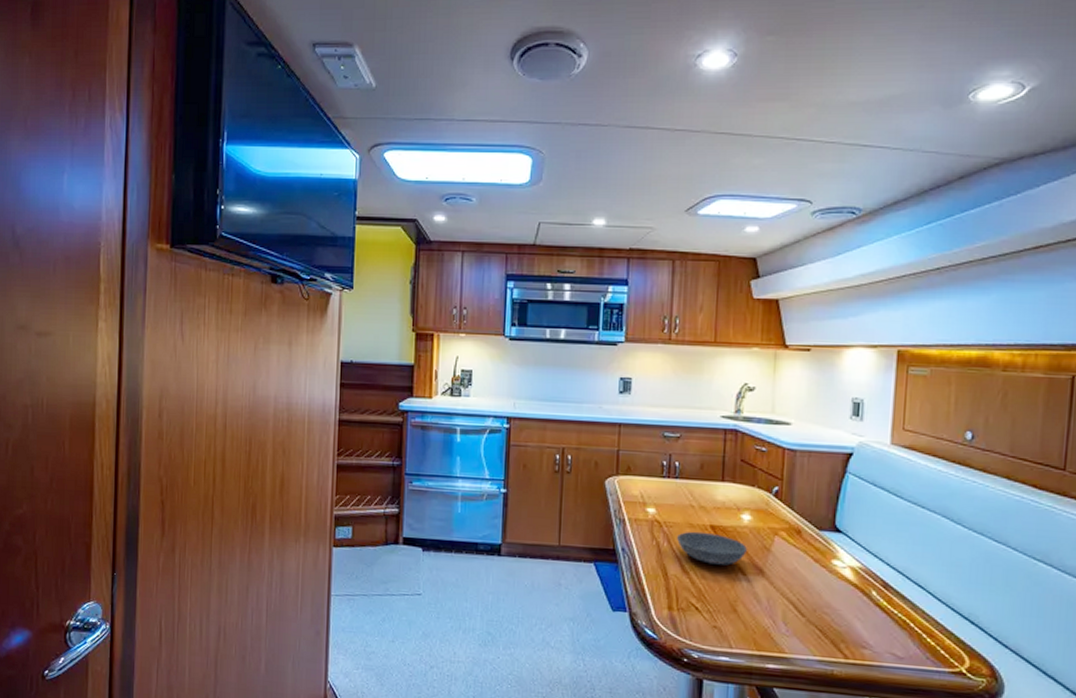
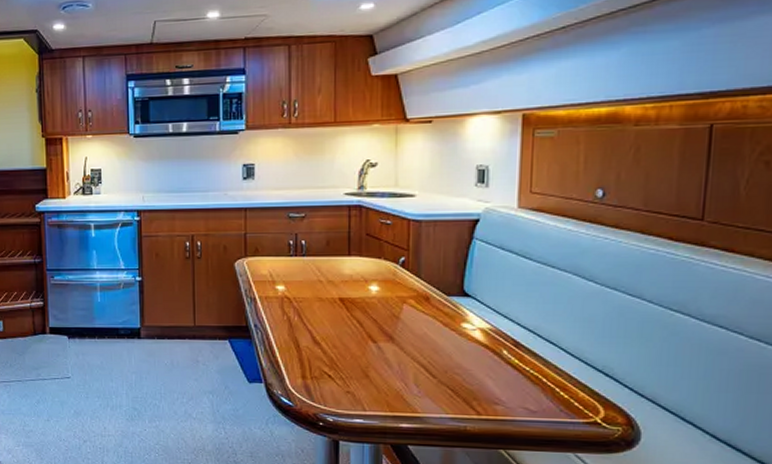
bowl: present [677,531,747,566] -> none [307,304,376,335]

